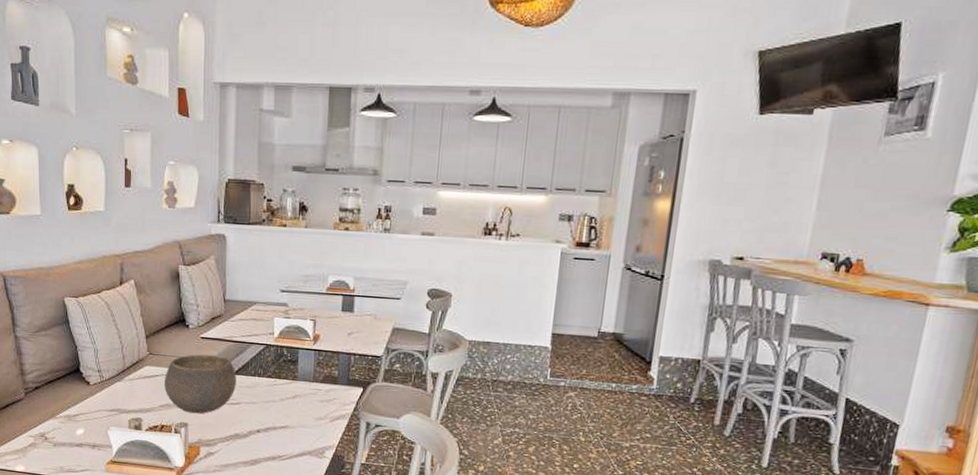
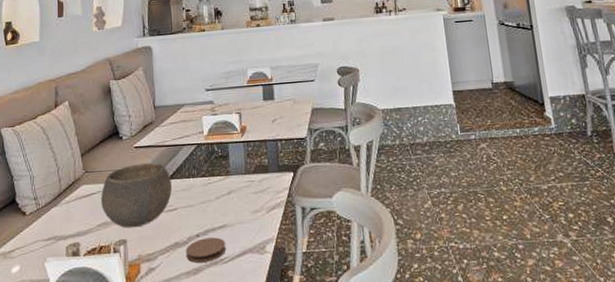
coaster: none [245,434,286,456] -> present [186,237,226,263]

